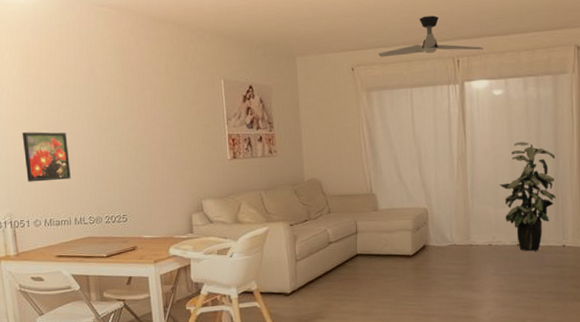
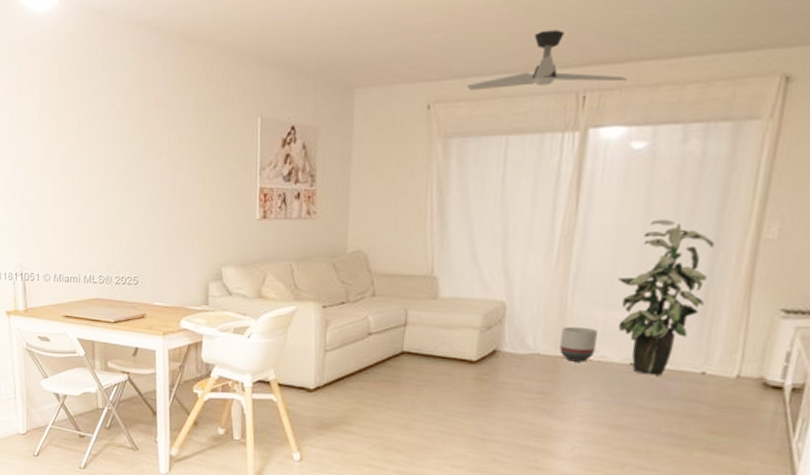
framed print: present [22,132,71,182] -> none [36,174,83,232]
planter: none [468,221,493,248] -> present [559,326,598,362]

